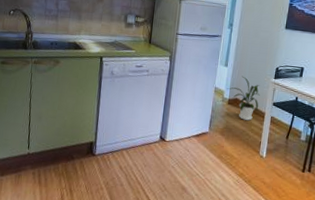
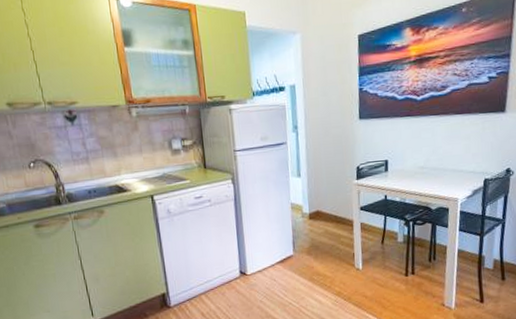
house plant: present [226,76,260,121] -> none [304,184,345,233]

